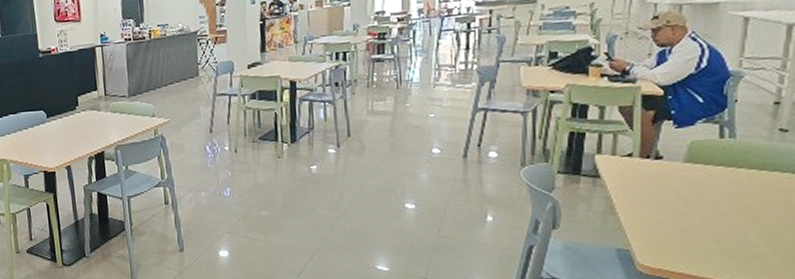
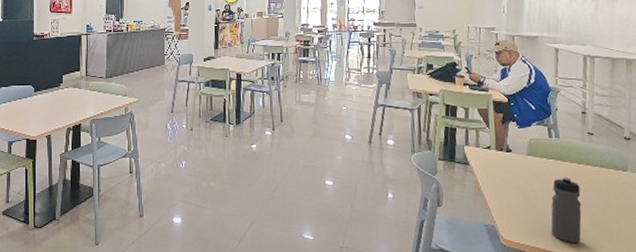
water bottle: none [709,186,758,268] -> present [551,176,582,244]

